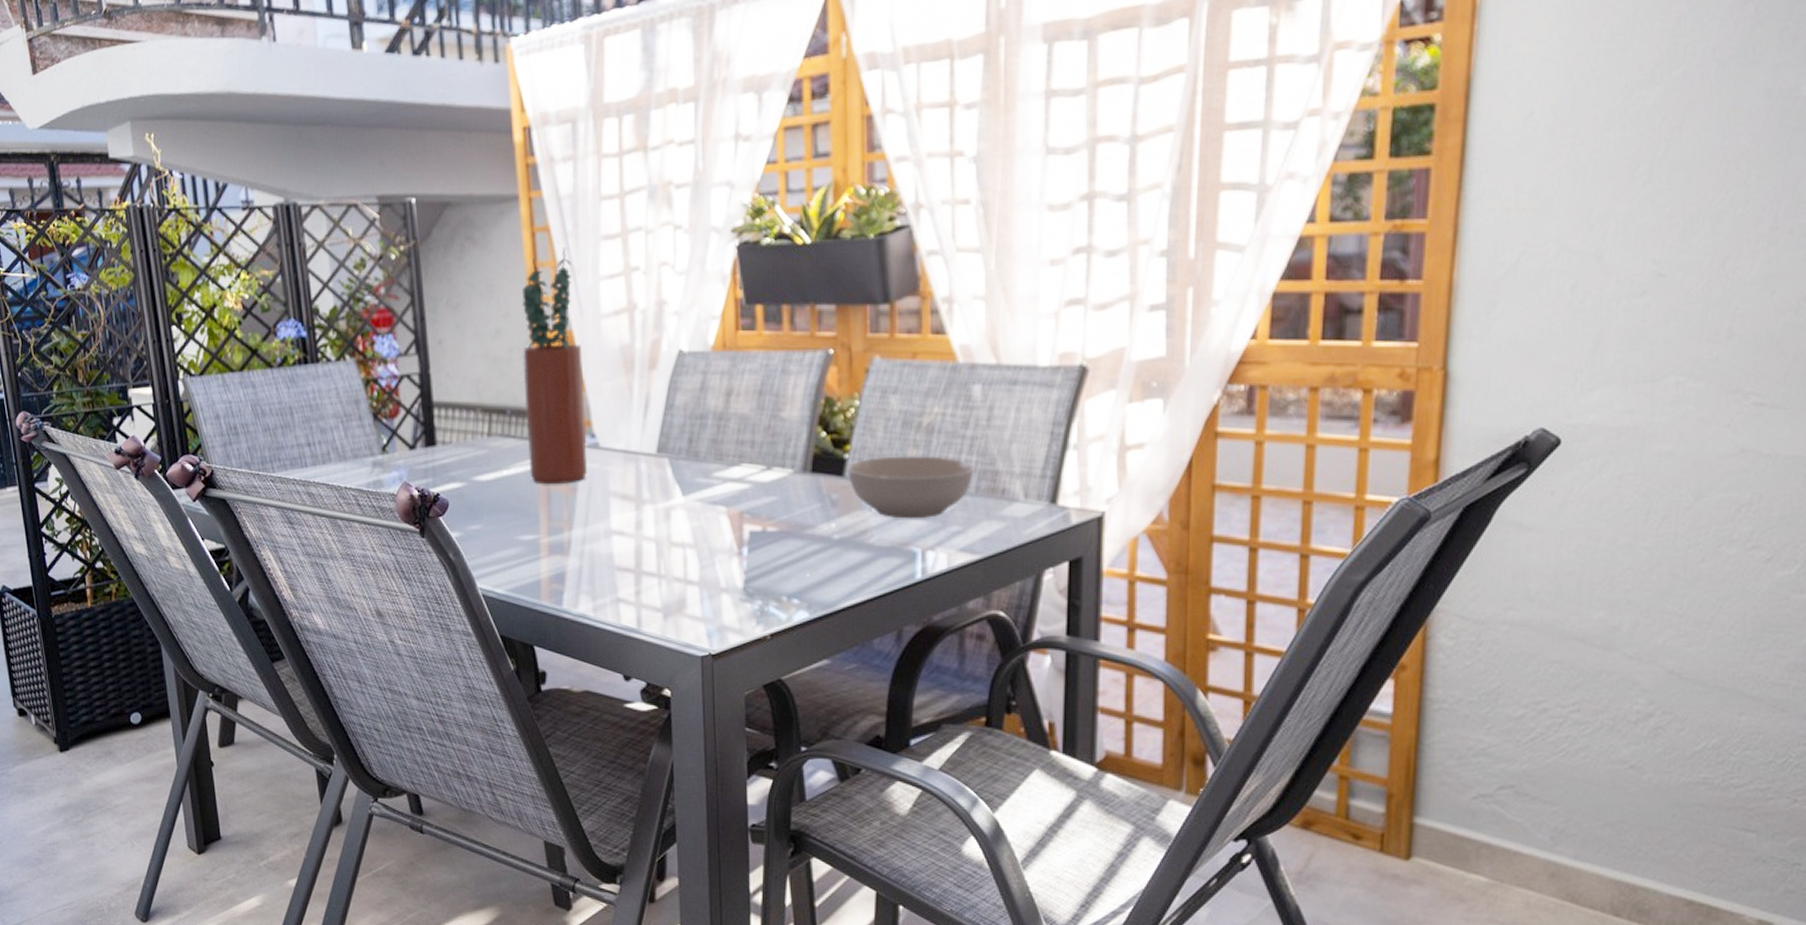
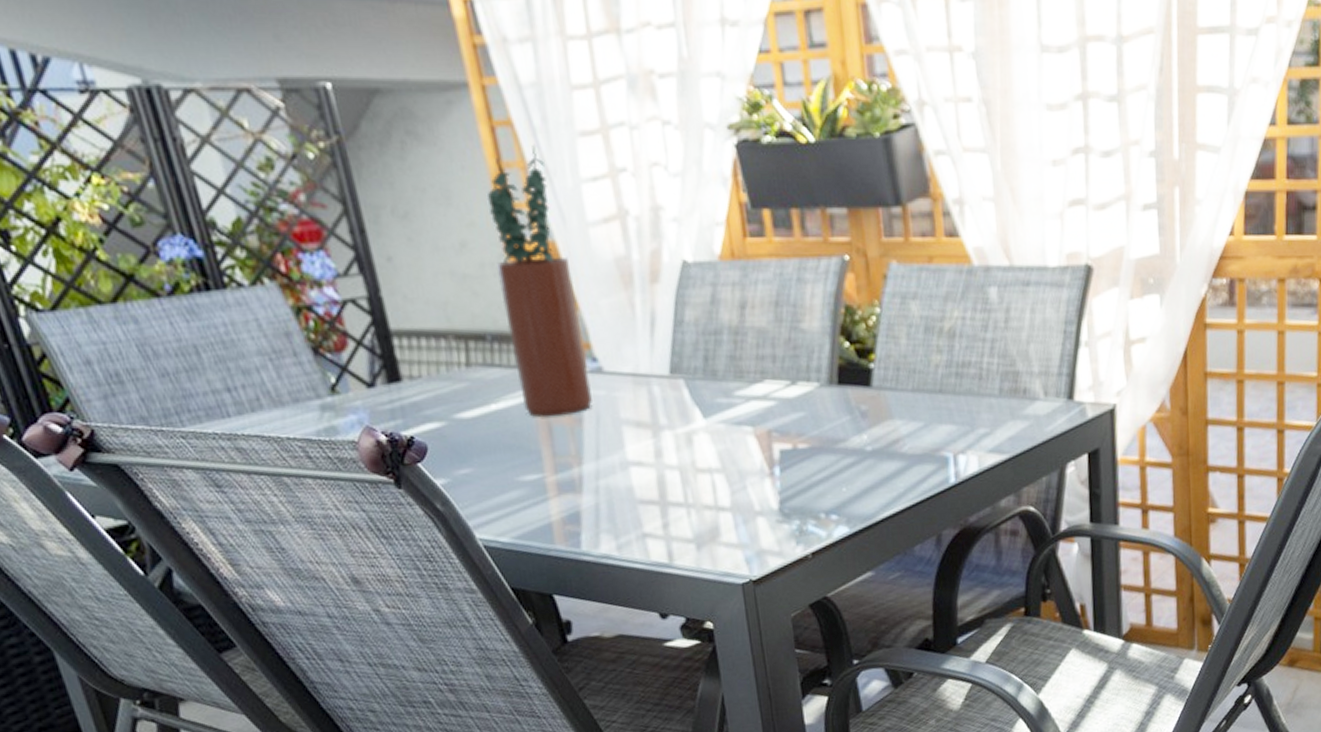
bowl: present [847,456,974,519] -> none [873,360,997,426]

